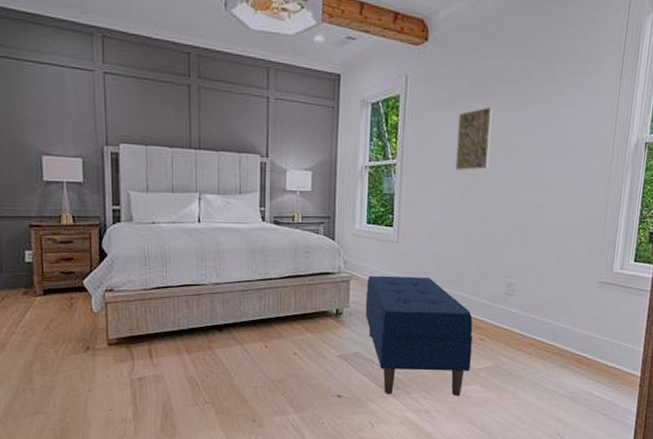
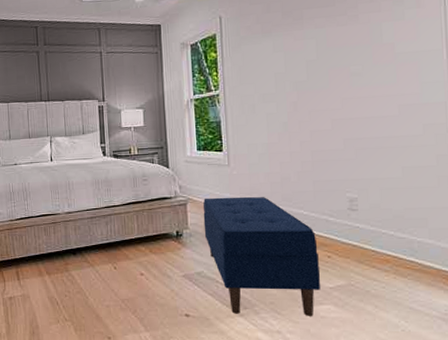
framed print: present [455,107,494,170] -> none [275,32,313,94]

